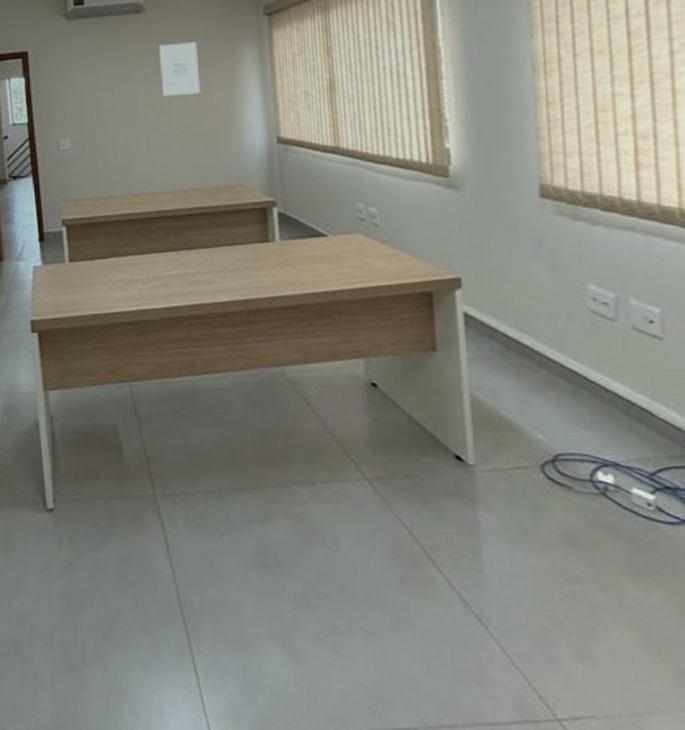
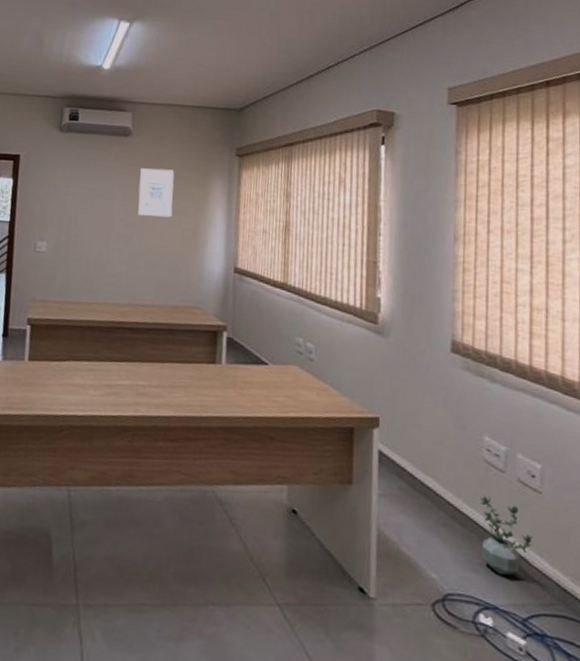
potted plant: none [589,349,655,430] -> present [480,496,532,576]

